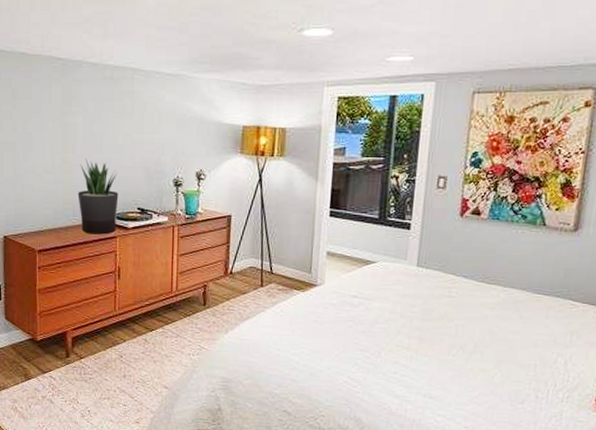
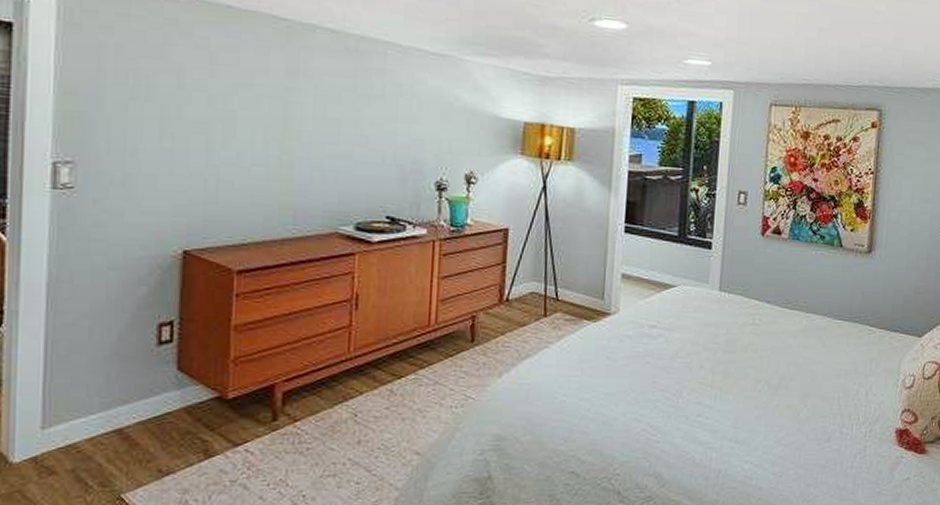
planter: present [78,158,119,235] -> none [301,149,361,251]

